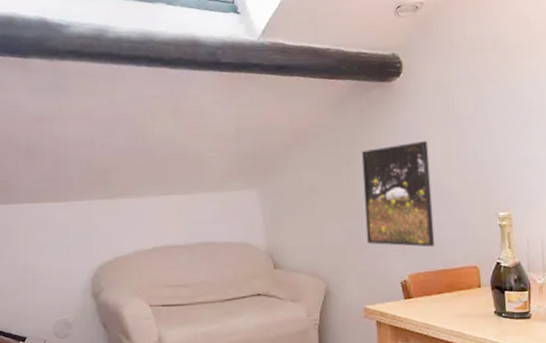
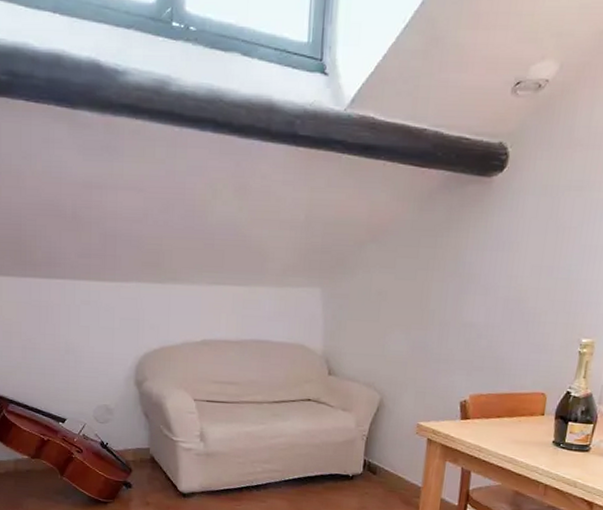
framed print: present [361,141,435,247] -> none [431,251,520,369]

